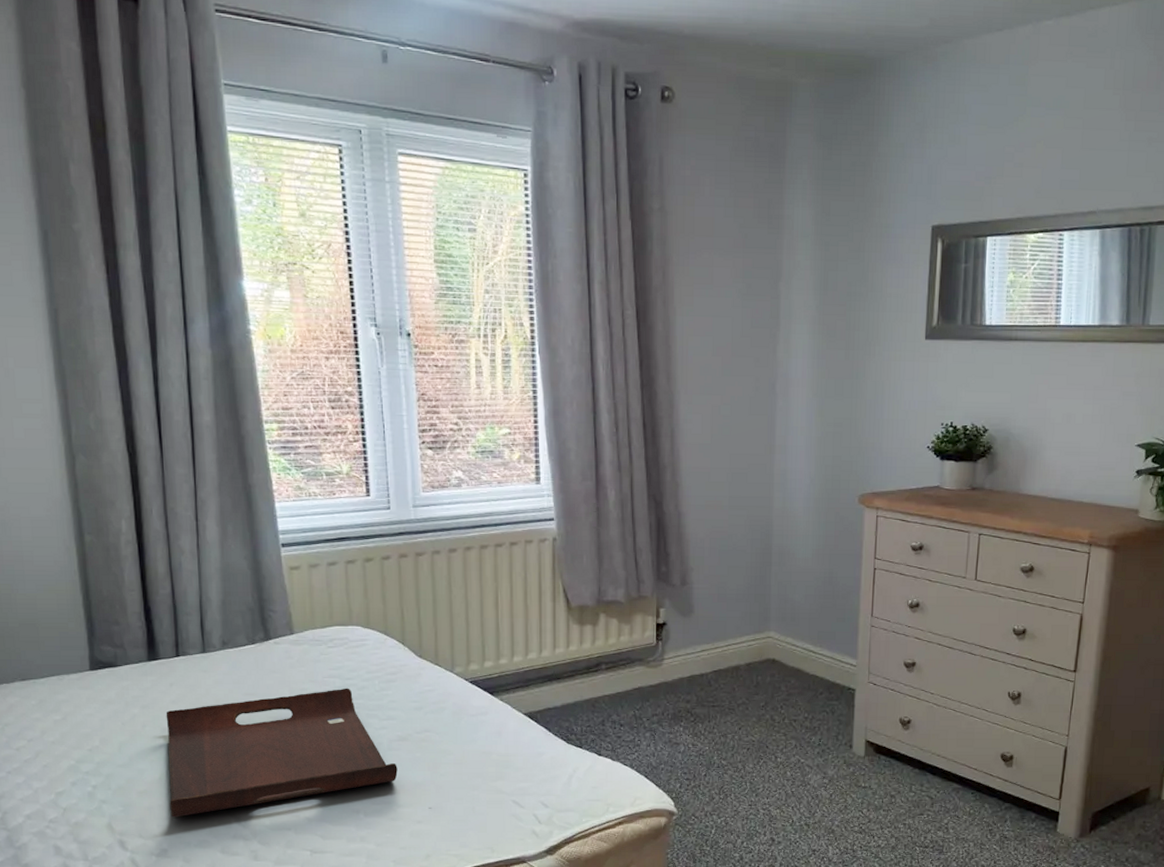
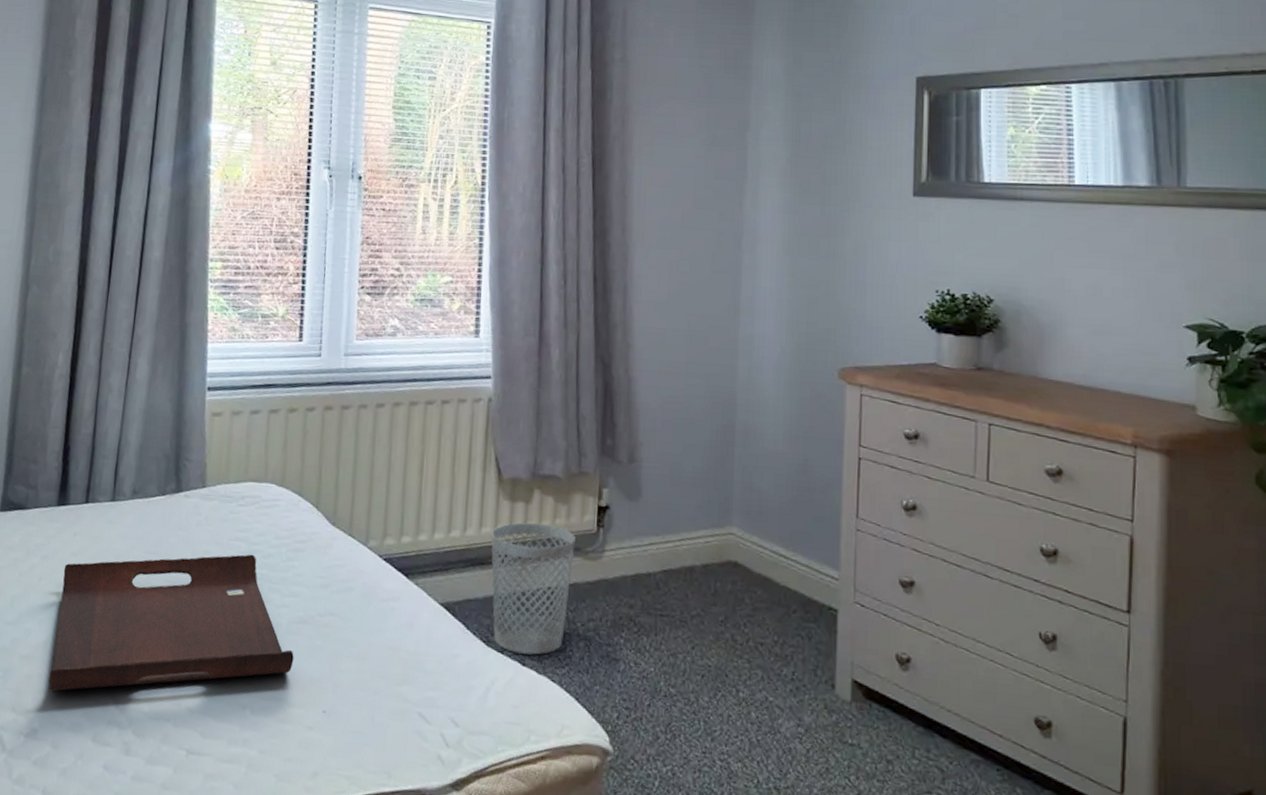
wastebasket: none [564,642,638,747] -> present [491,522,576,655]

